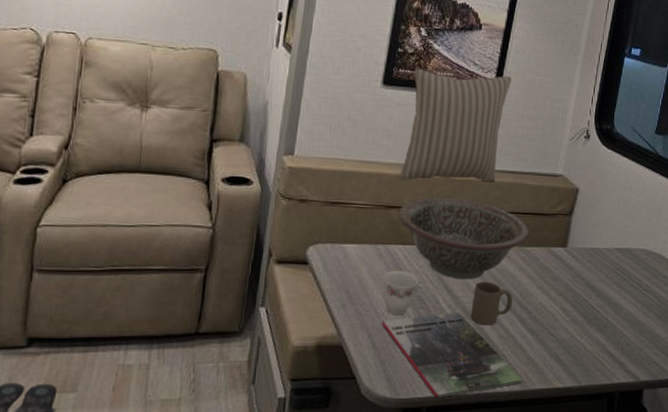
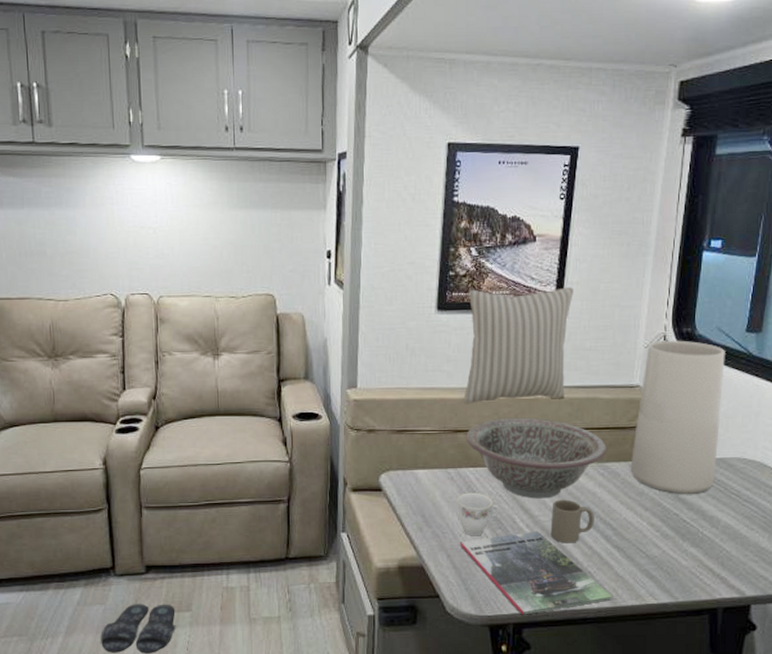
vase: none [548,134,637,281] -> present [630,340,725,494]

